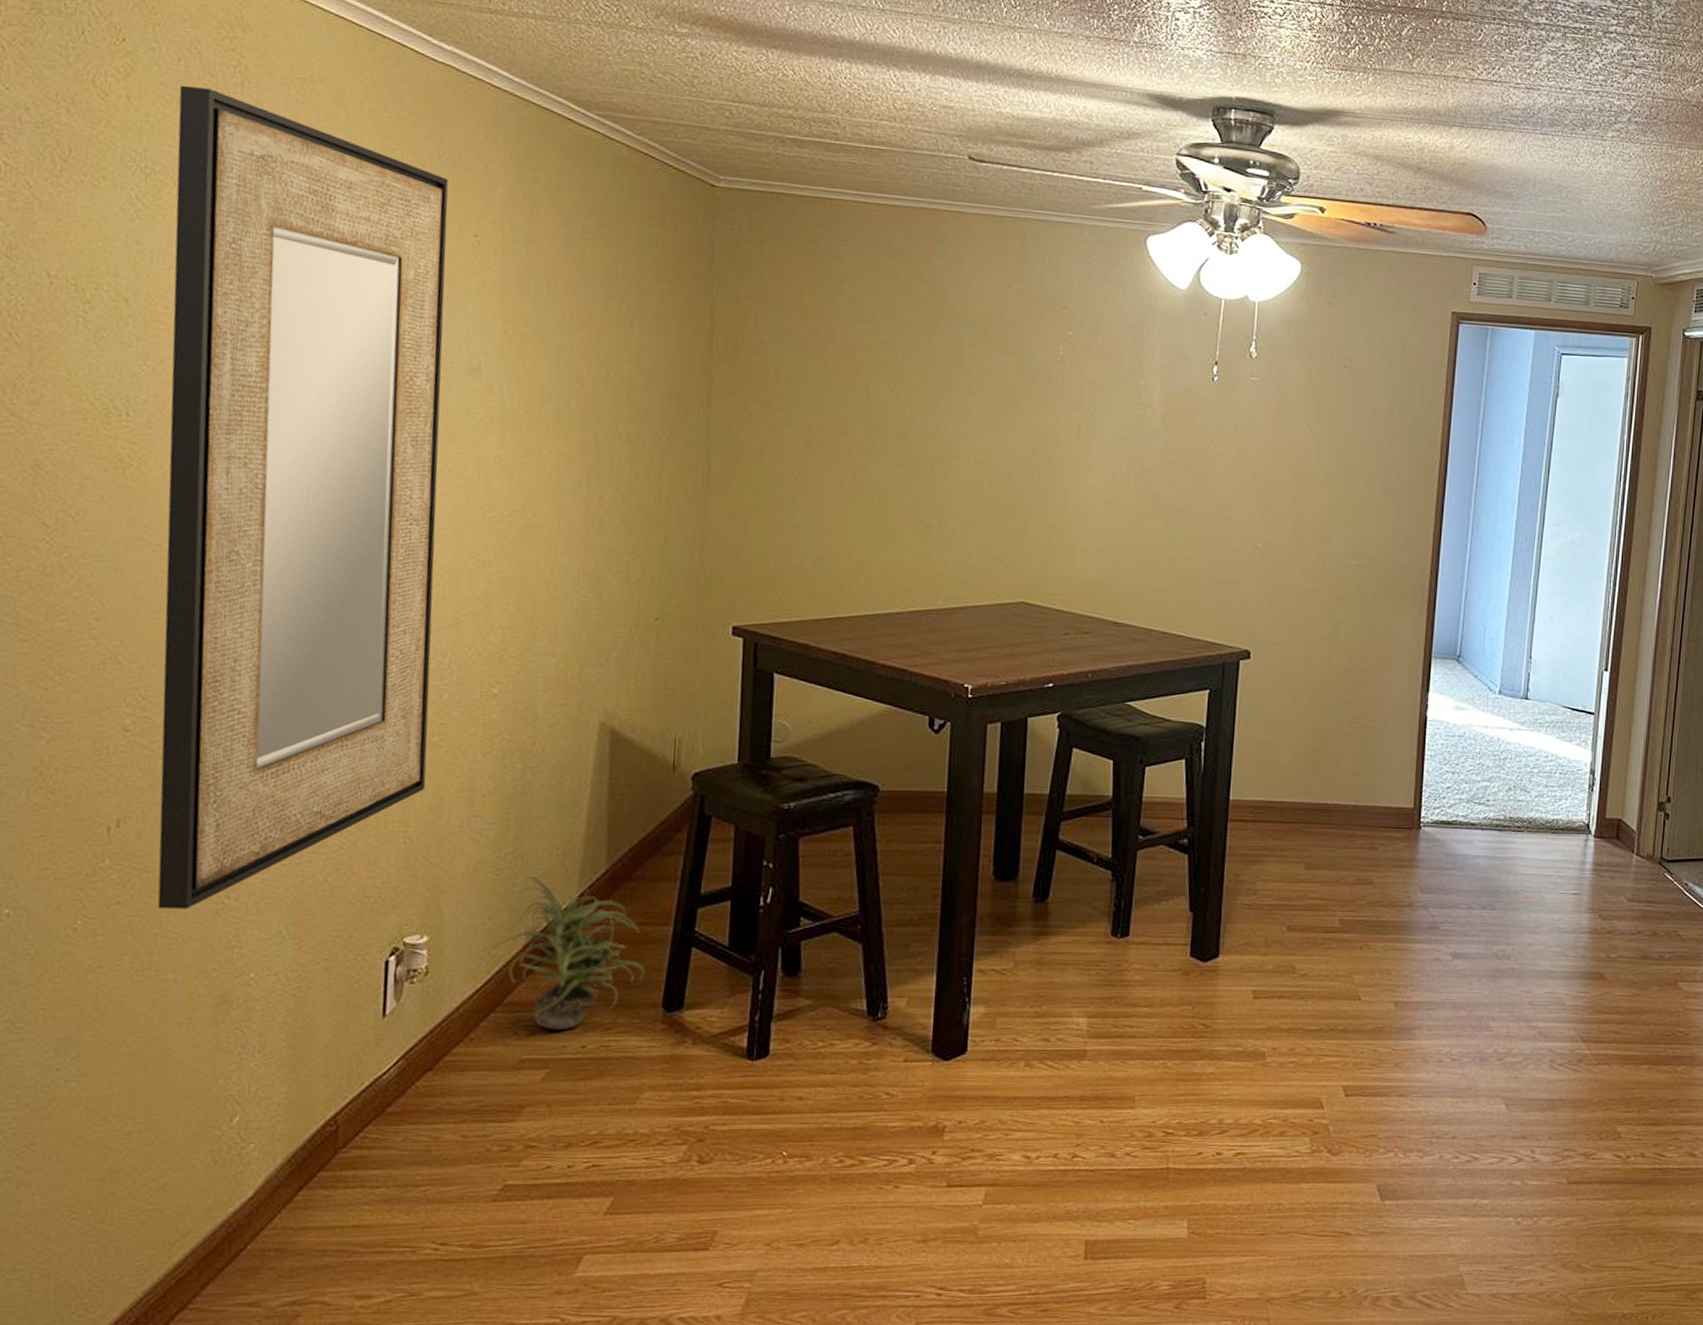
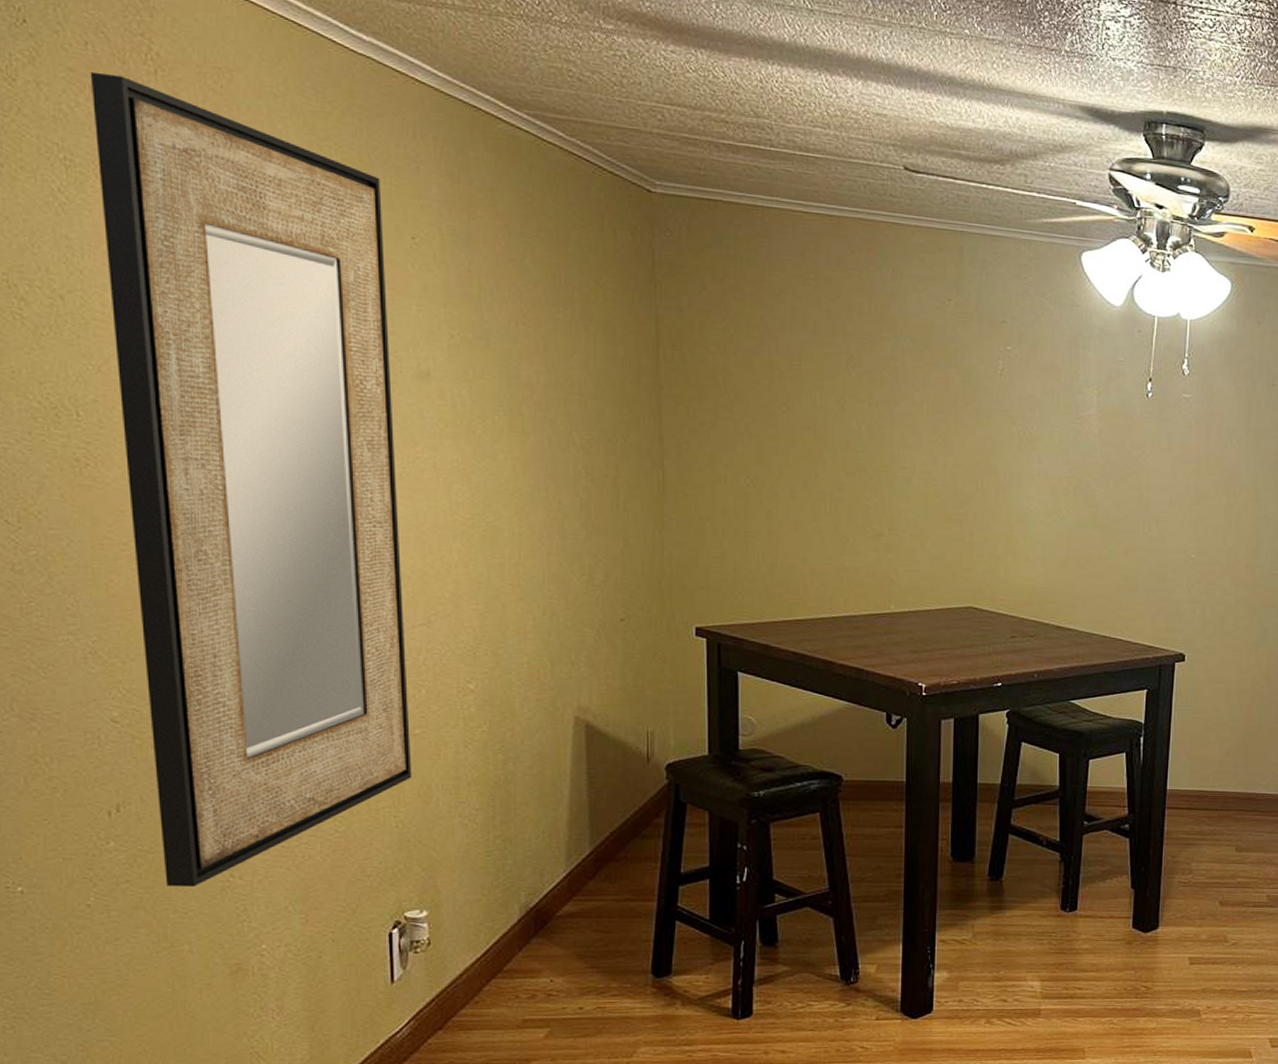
potted plant: present [488,876,645,1030] -> none [485,857,633,993]

